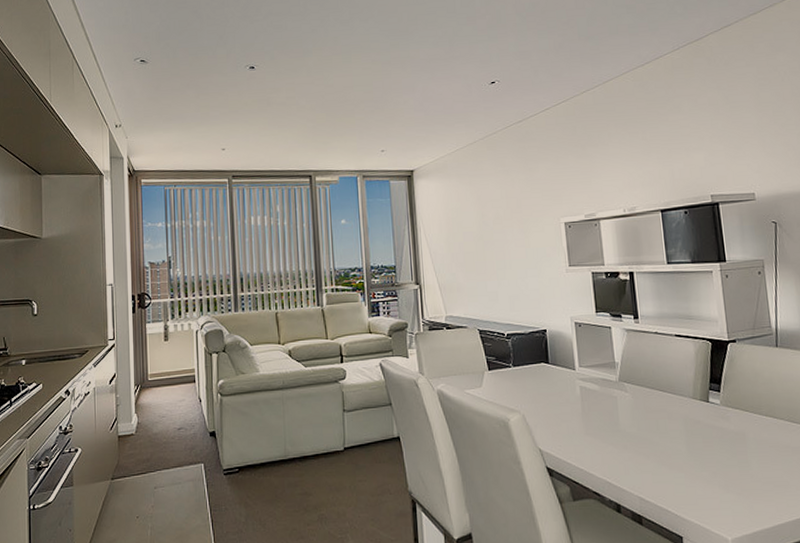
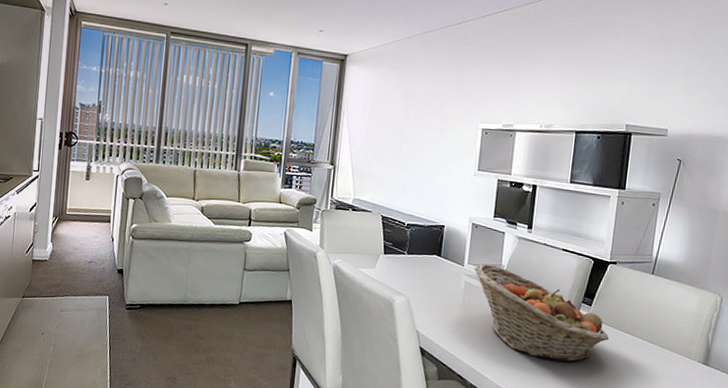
fruit basket: none [587,364,747,459] -> present [474,263,609,363]

